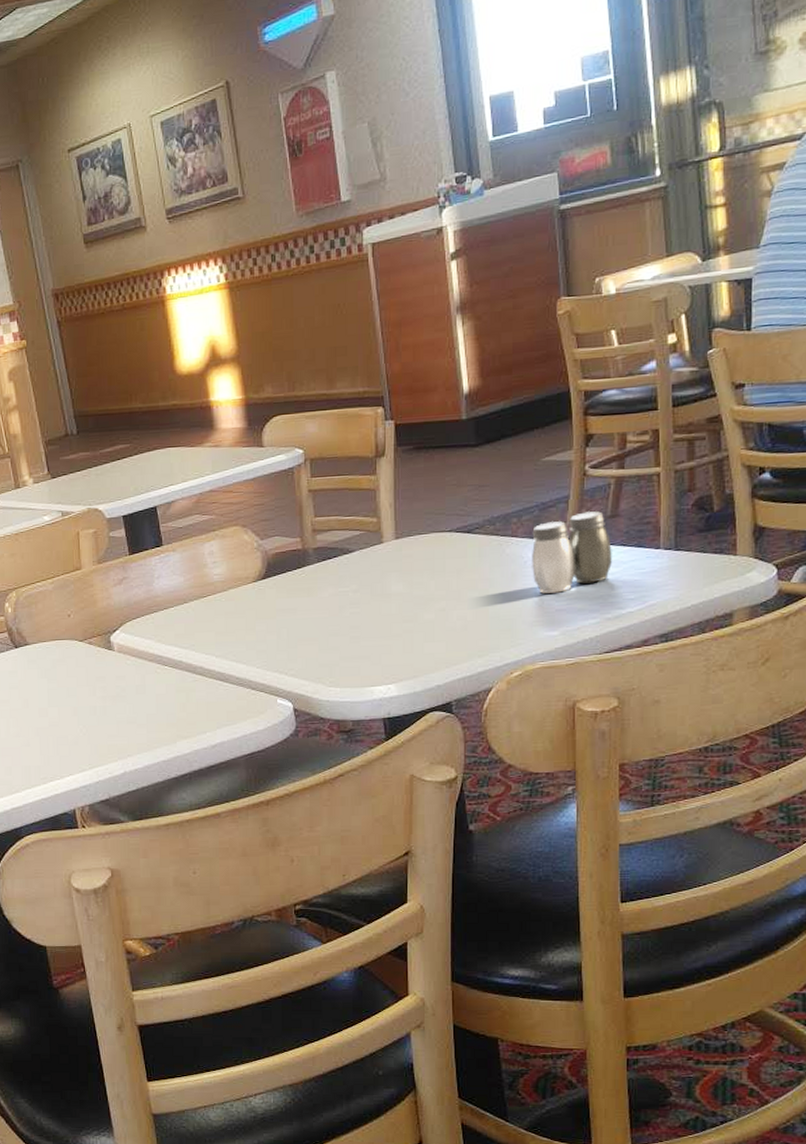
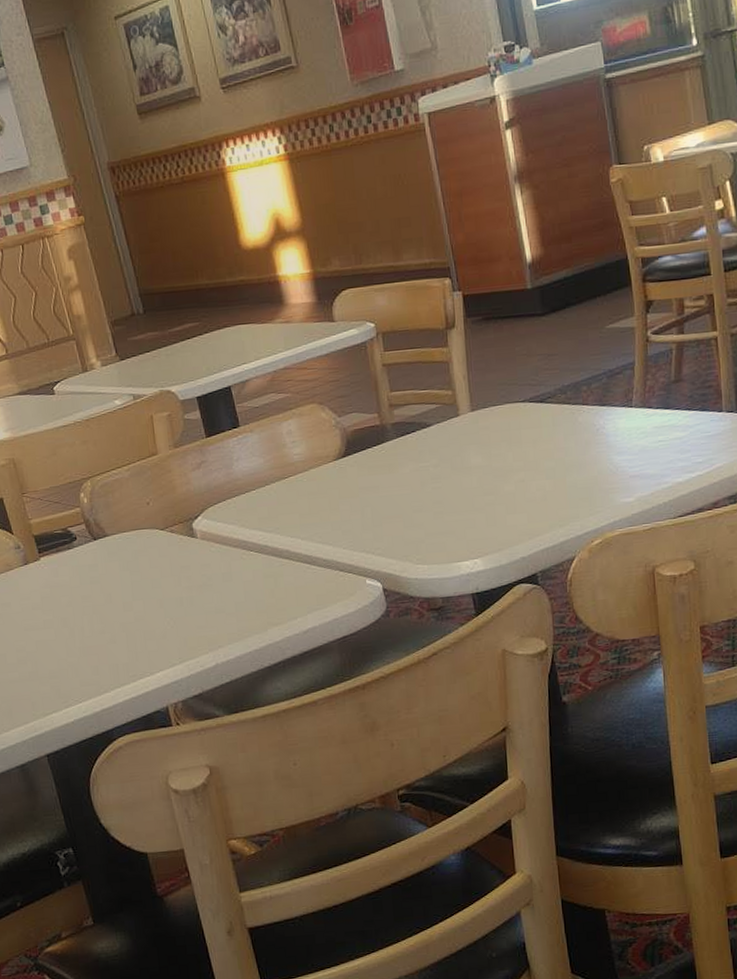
salt and pepper shaker: present [531,511,613,594] -> none [602,376,680,460]

